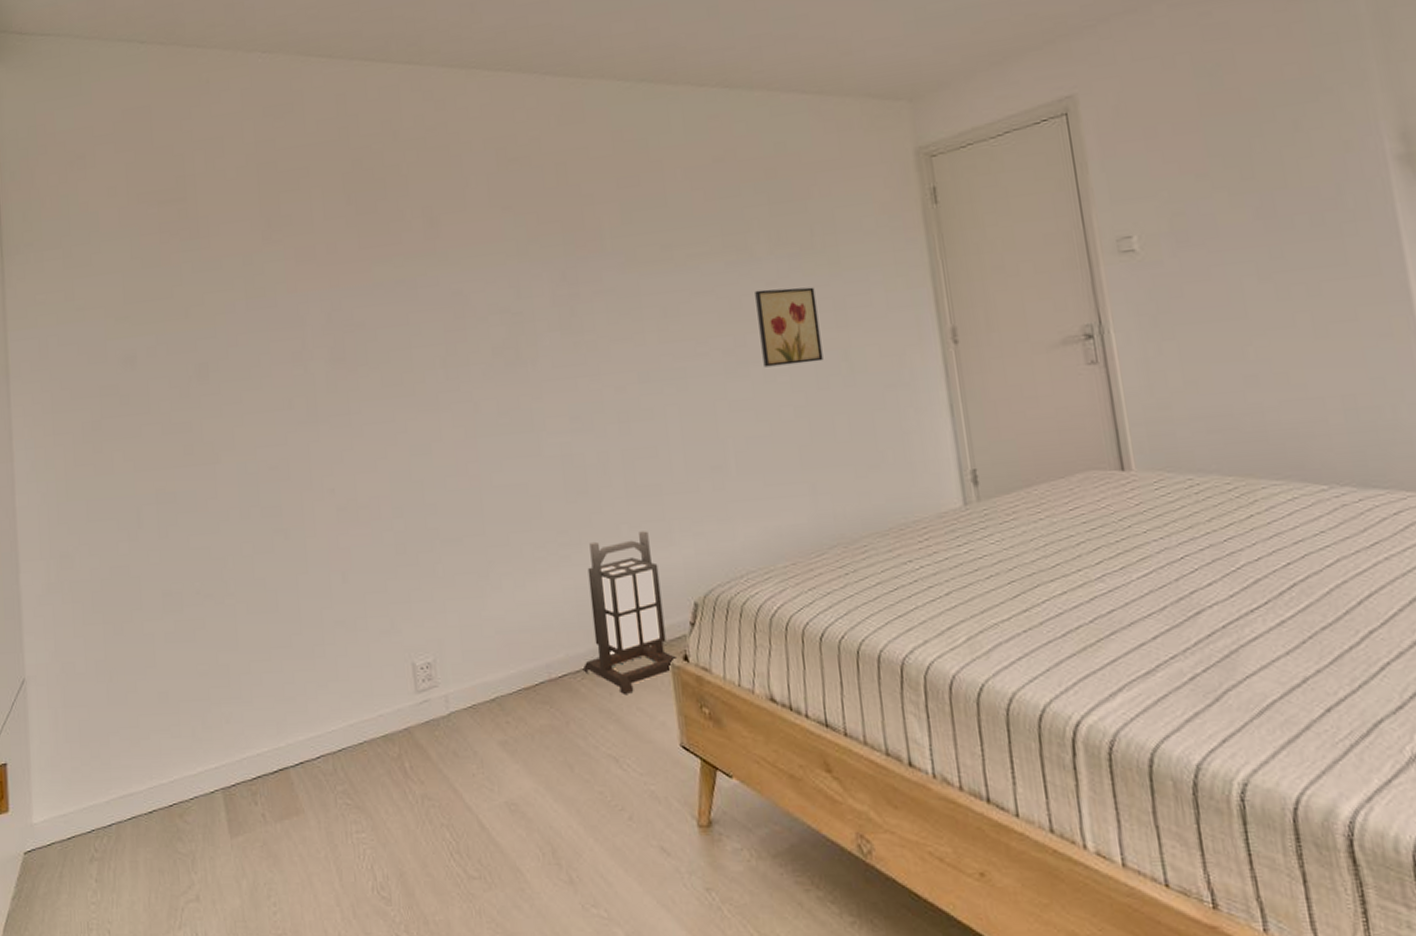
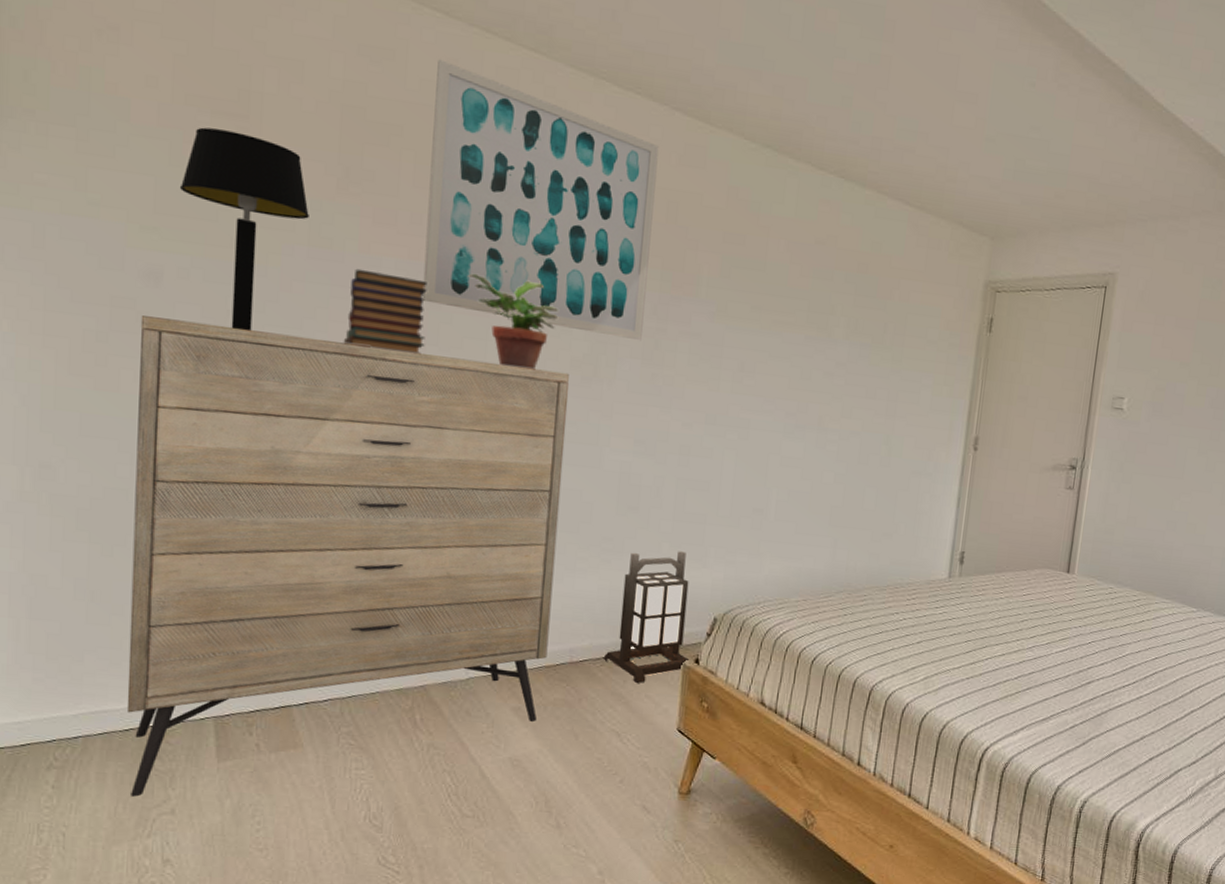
dresser: none [123,362,526,884] -> present [126,315,570,797]
table lamp: none [141,213,243,393] -> present [179,127,309,332]
book stack: none [285,304,356,384] -> present [343,268,428,355]
wall art: none [329,97,558,325] -> present [422,59,659,341]
potted plant: none [383,279,472,371] -> present [467,273,558,370]
wall art: present [755,287,824,368] -> none [818,367,876,441]

